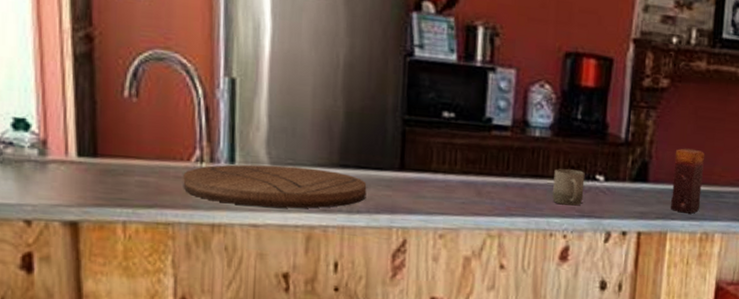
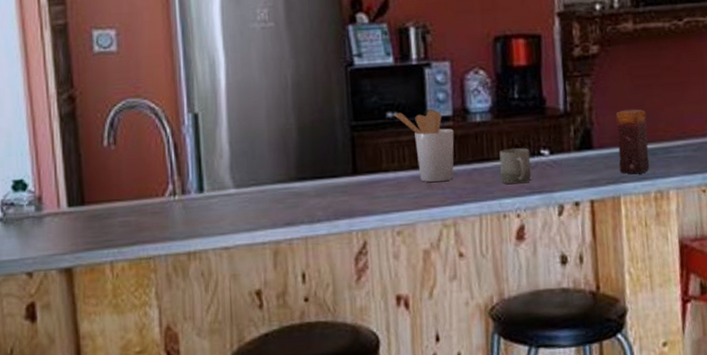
cutting board: present [183,164,367,209] -> none [159,185,325,231]
utensil holder: none [452,114,511,192] -> present [395,109,454,183]

